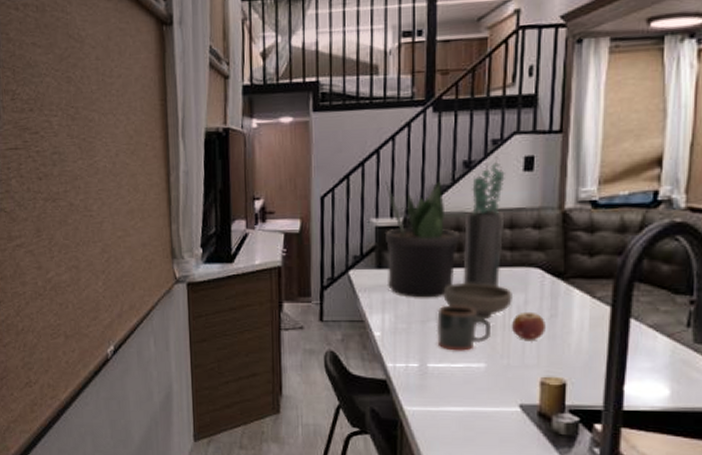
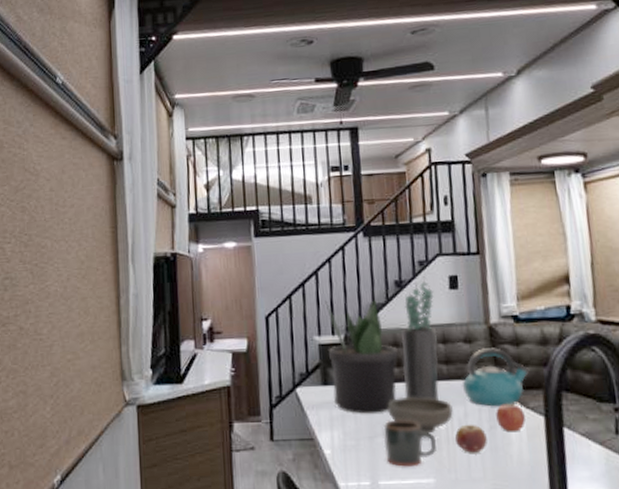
kettle: none [525,234,602,295] -> present [462,348,530,407]
fruit: none [558,292,590,321] -> present [496,403,525,432]

